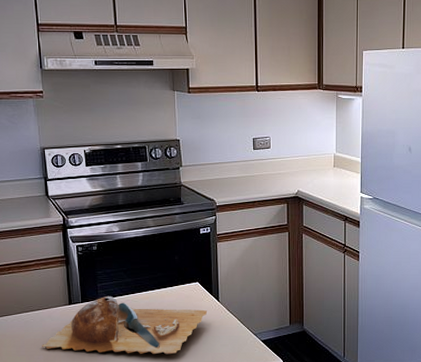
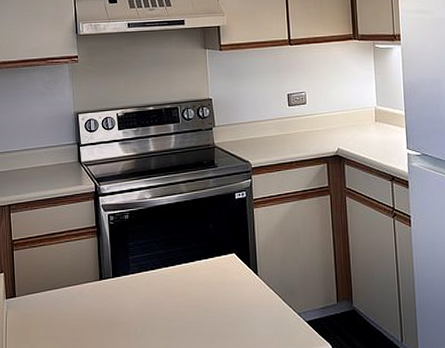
chopping board: present [42,296,208,355] -> none [71,270,246,338]

